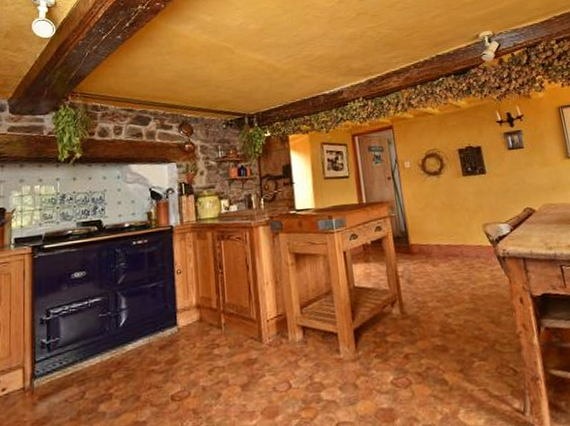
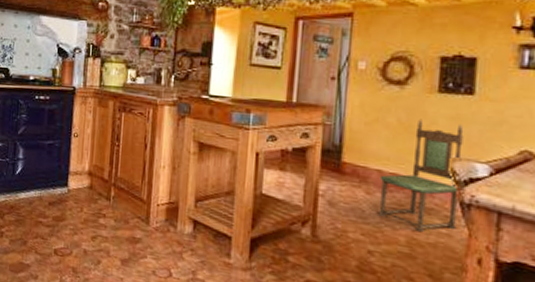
dining chair: none [439,196,501,287] -> present [378,119,464,231]

